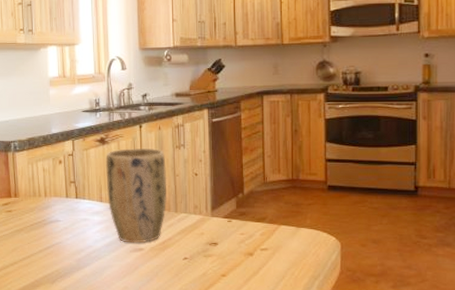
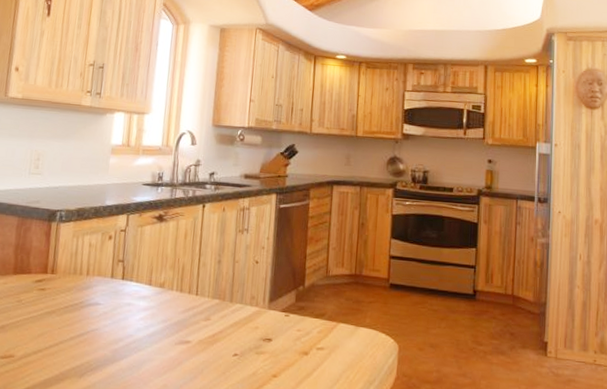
plant pot: present [106,147,167,243] -> none [157,228,226,335]

